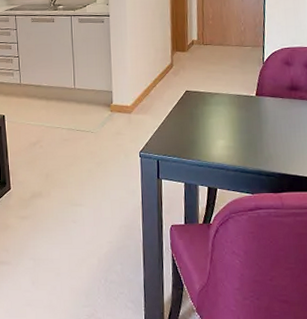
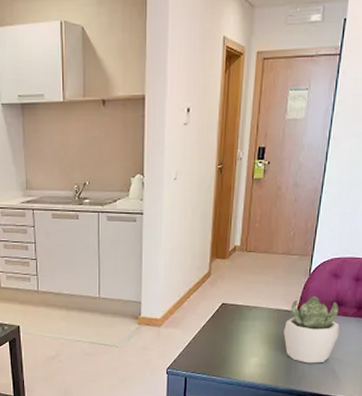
succulent plant: none [246,83,299,145] -> present [284,297,340,363]

